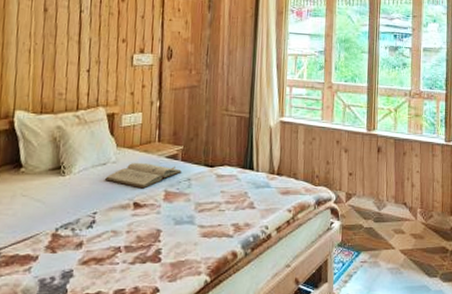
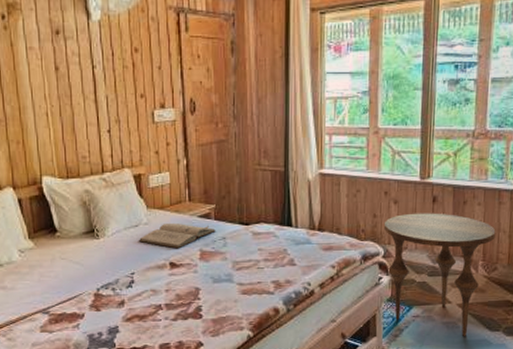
side table: none [336,161,431,282] -> present [384,213,496,336]

